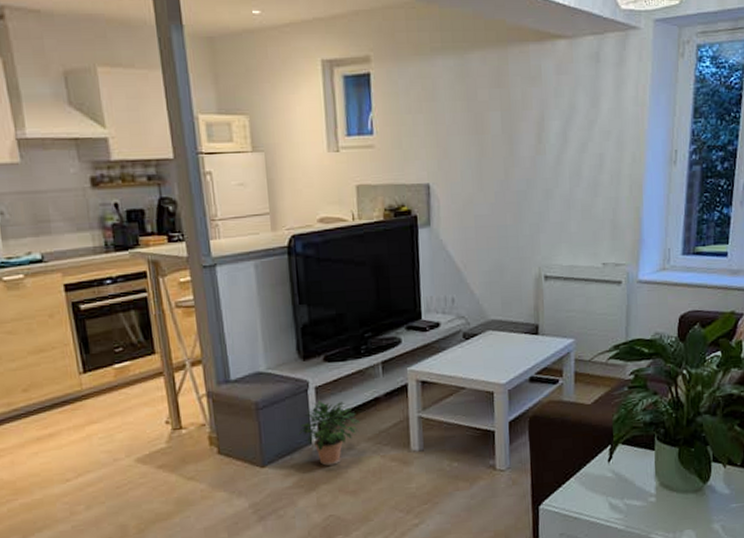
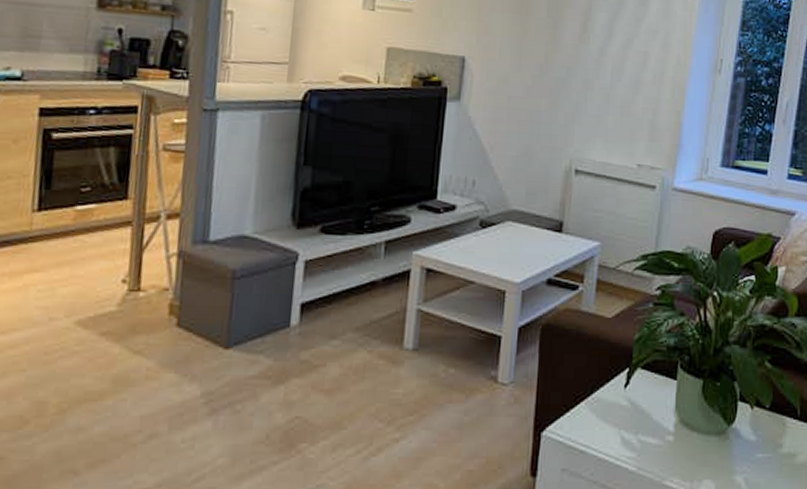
potted plant: present [298,401,360,466] -> none [276,277,350,355]

